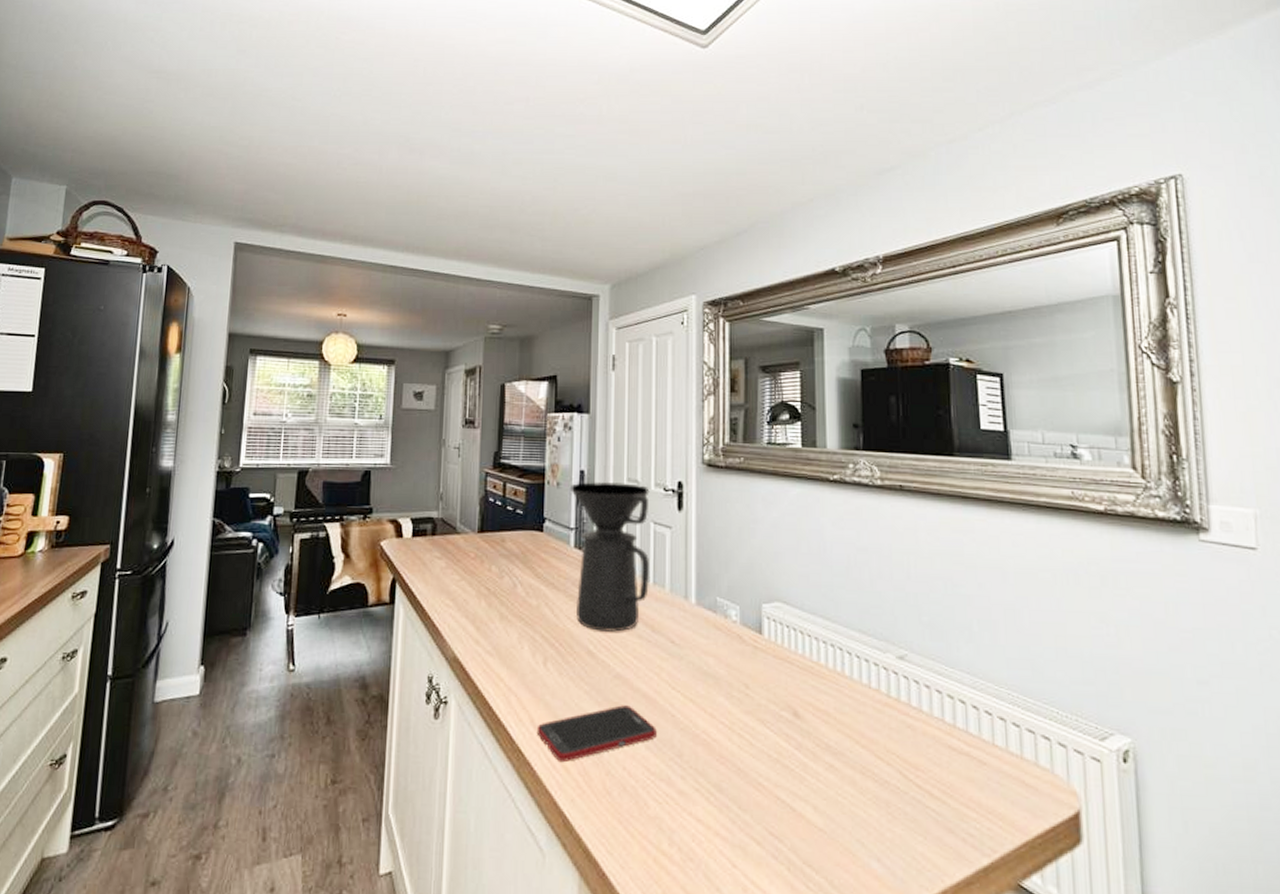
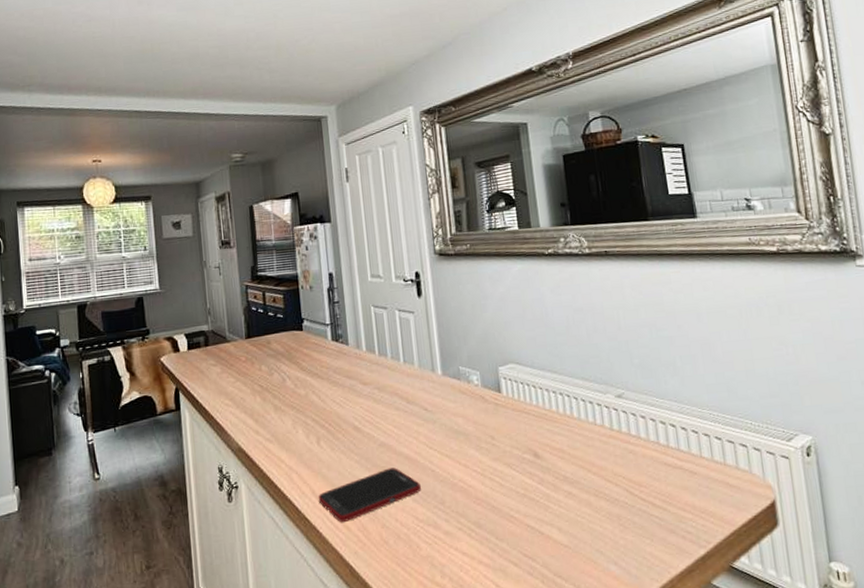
coffee maker: present [571,481,650,632] -> none [322,279,401,409]

